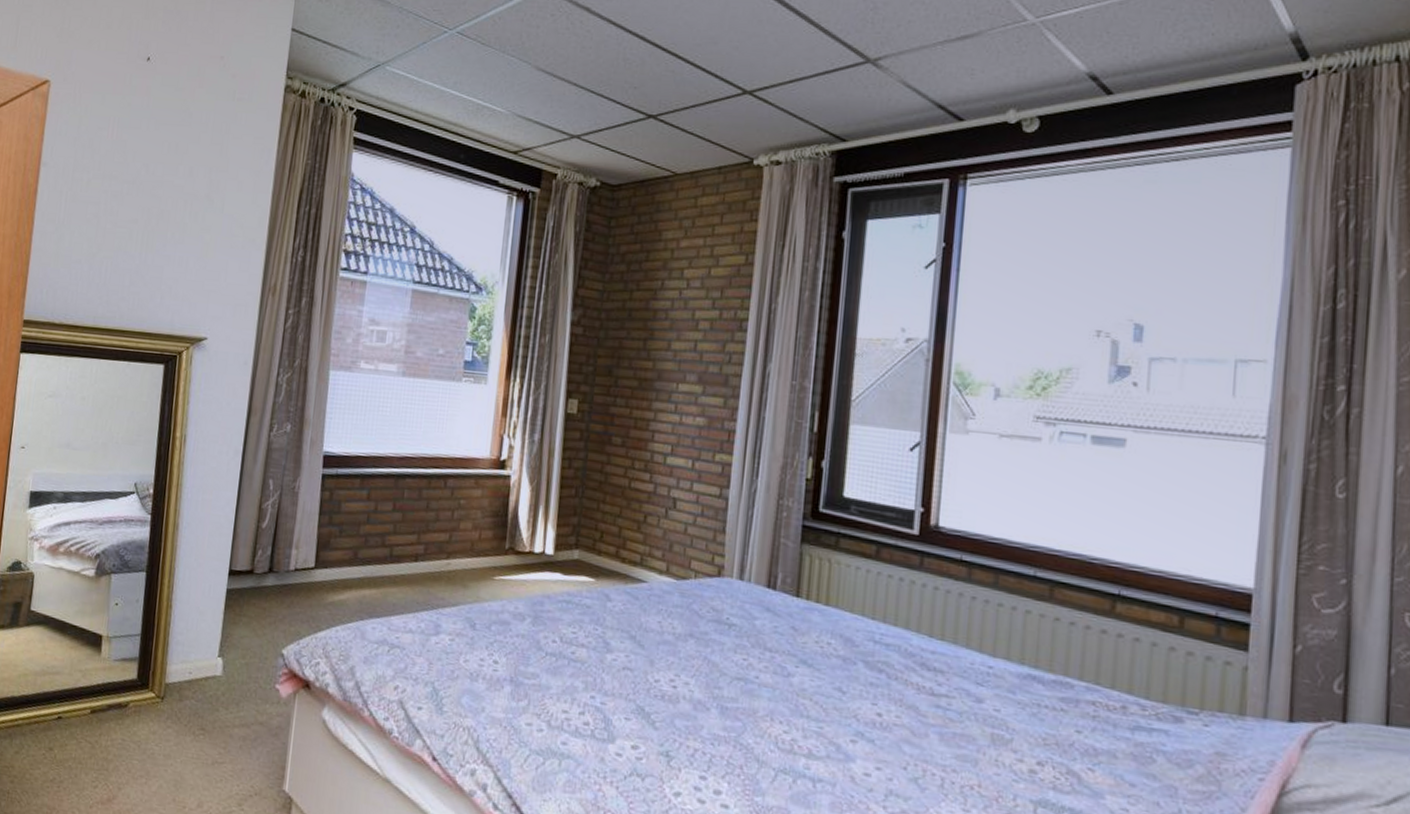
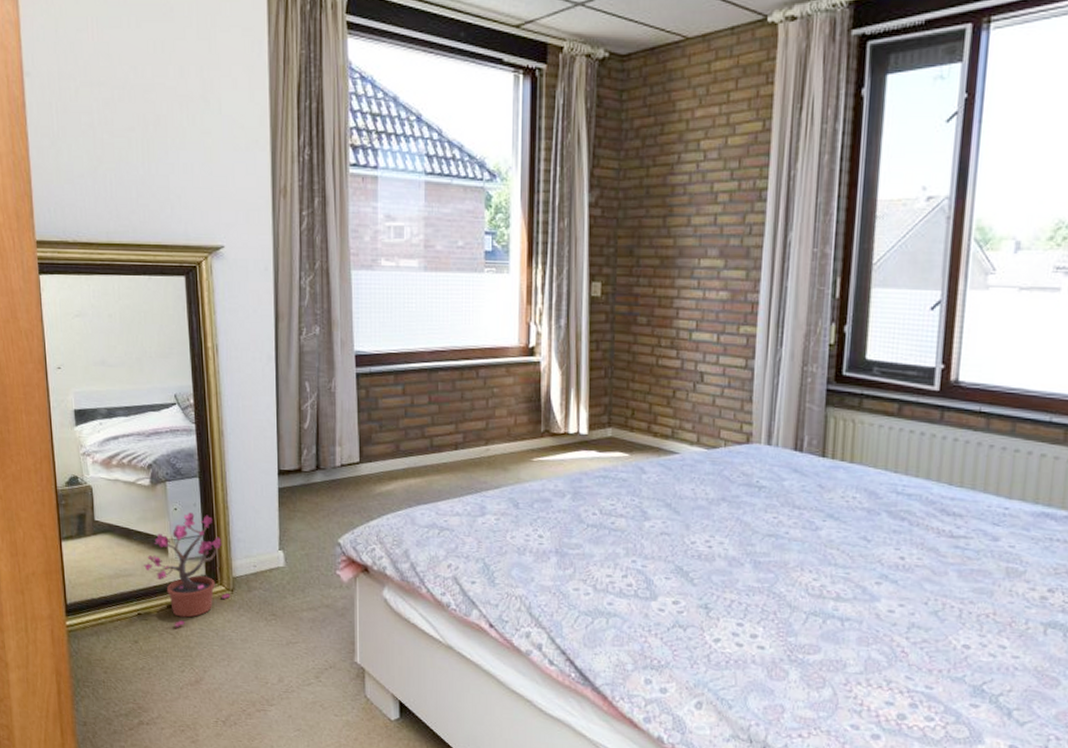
potted plant: none [72,608,160,736] -> present [142,512,231,627]

